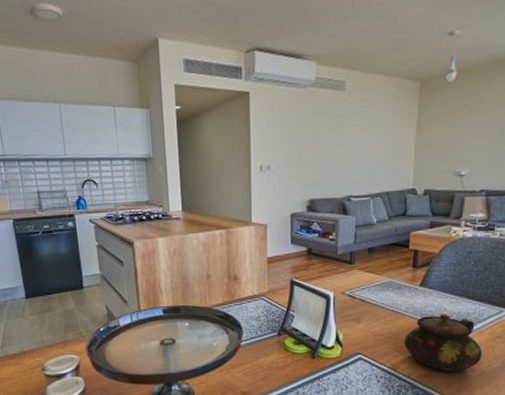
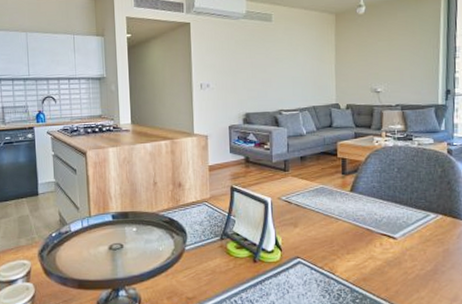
teapot: present [404,313,483,372] -> none [340,217,415,276]

